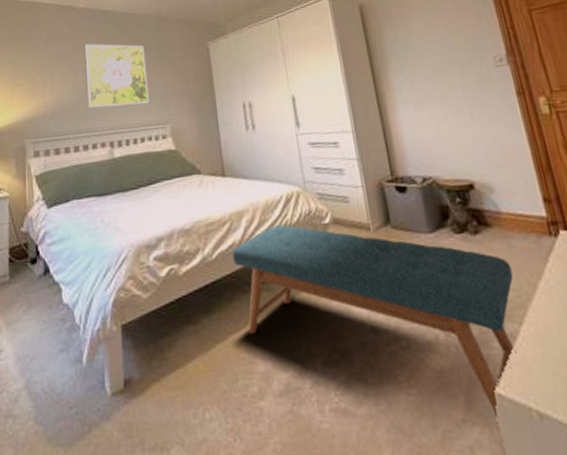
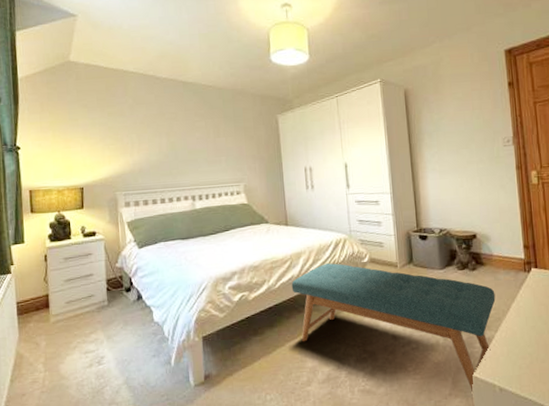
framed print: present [84,43,149,108] -> none [168,111,226,167]

